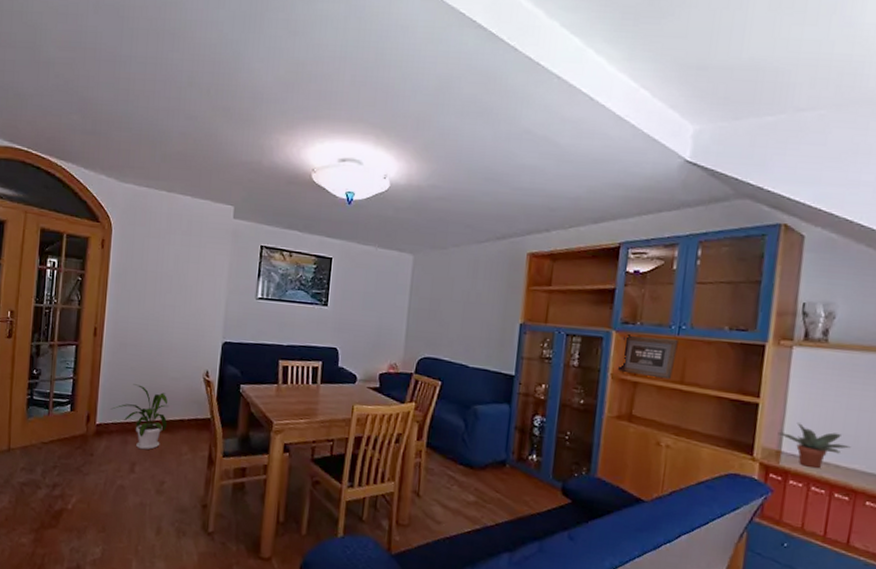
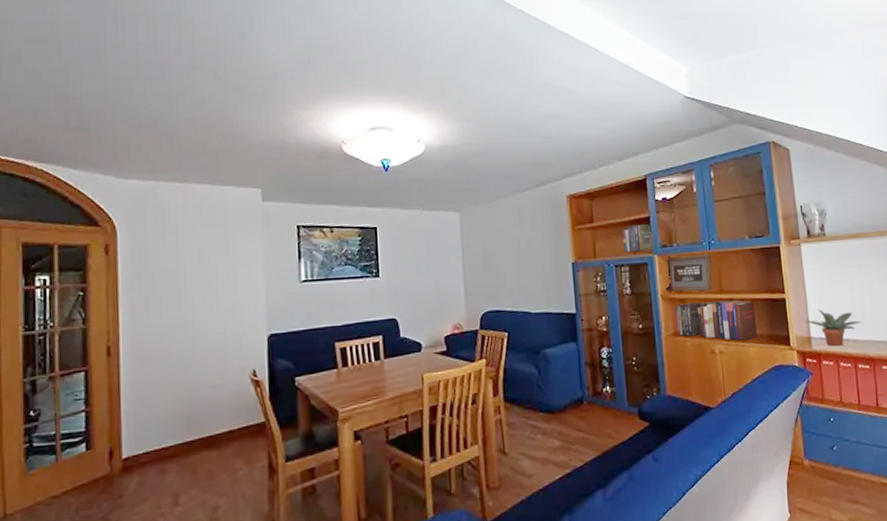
house plant: present [110,384,168,450] -> none [138,401,213,476]
books: none [579,294,617,326] -> present [621,224,654,253]
books: none [621,387,658,424] -> present [675,302,703,337]
books: none [646,389,720,440] -> present [697,299,757,341]

